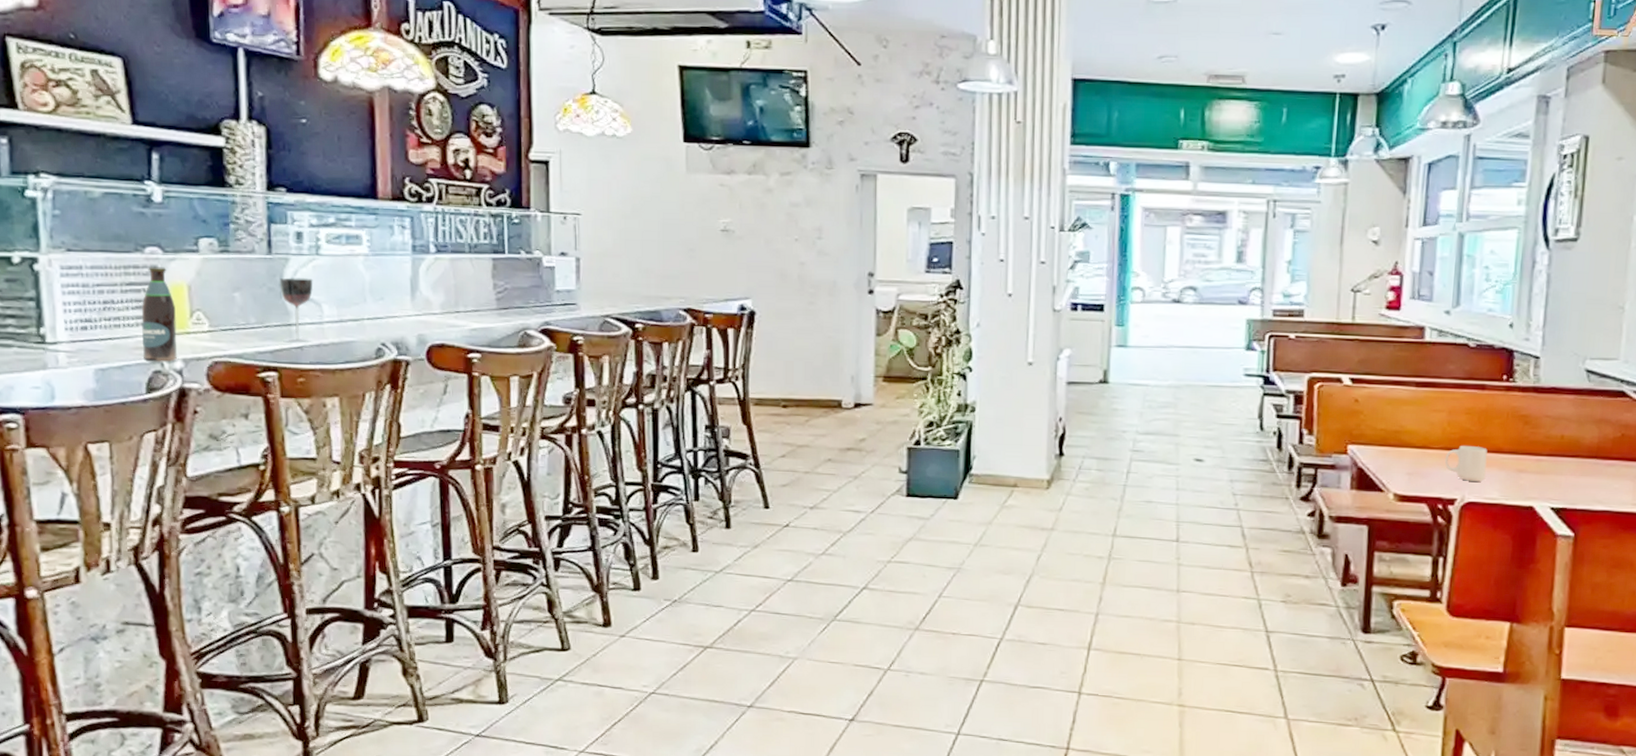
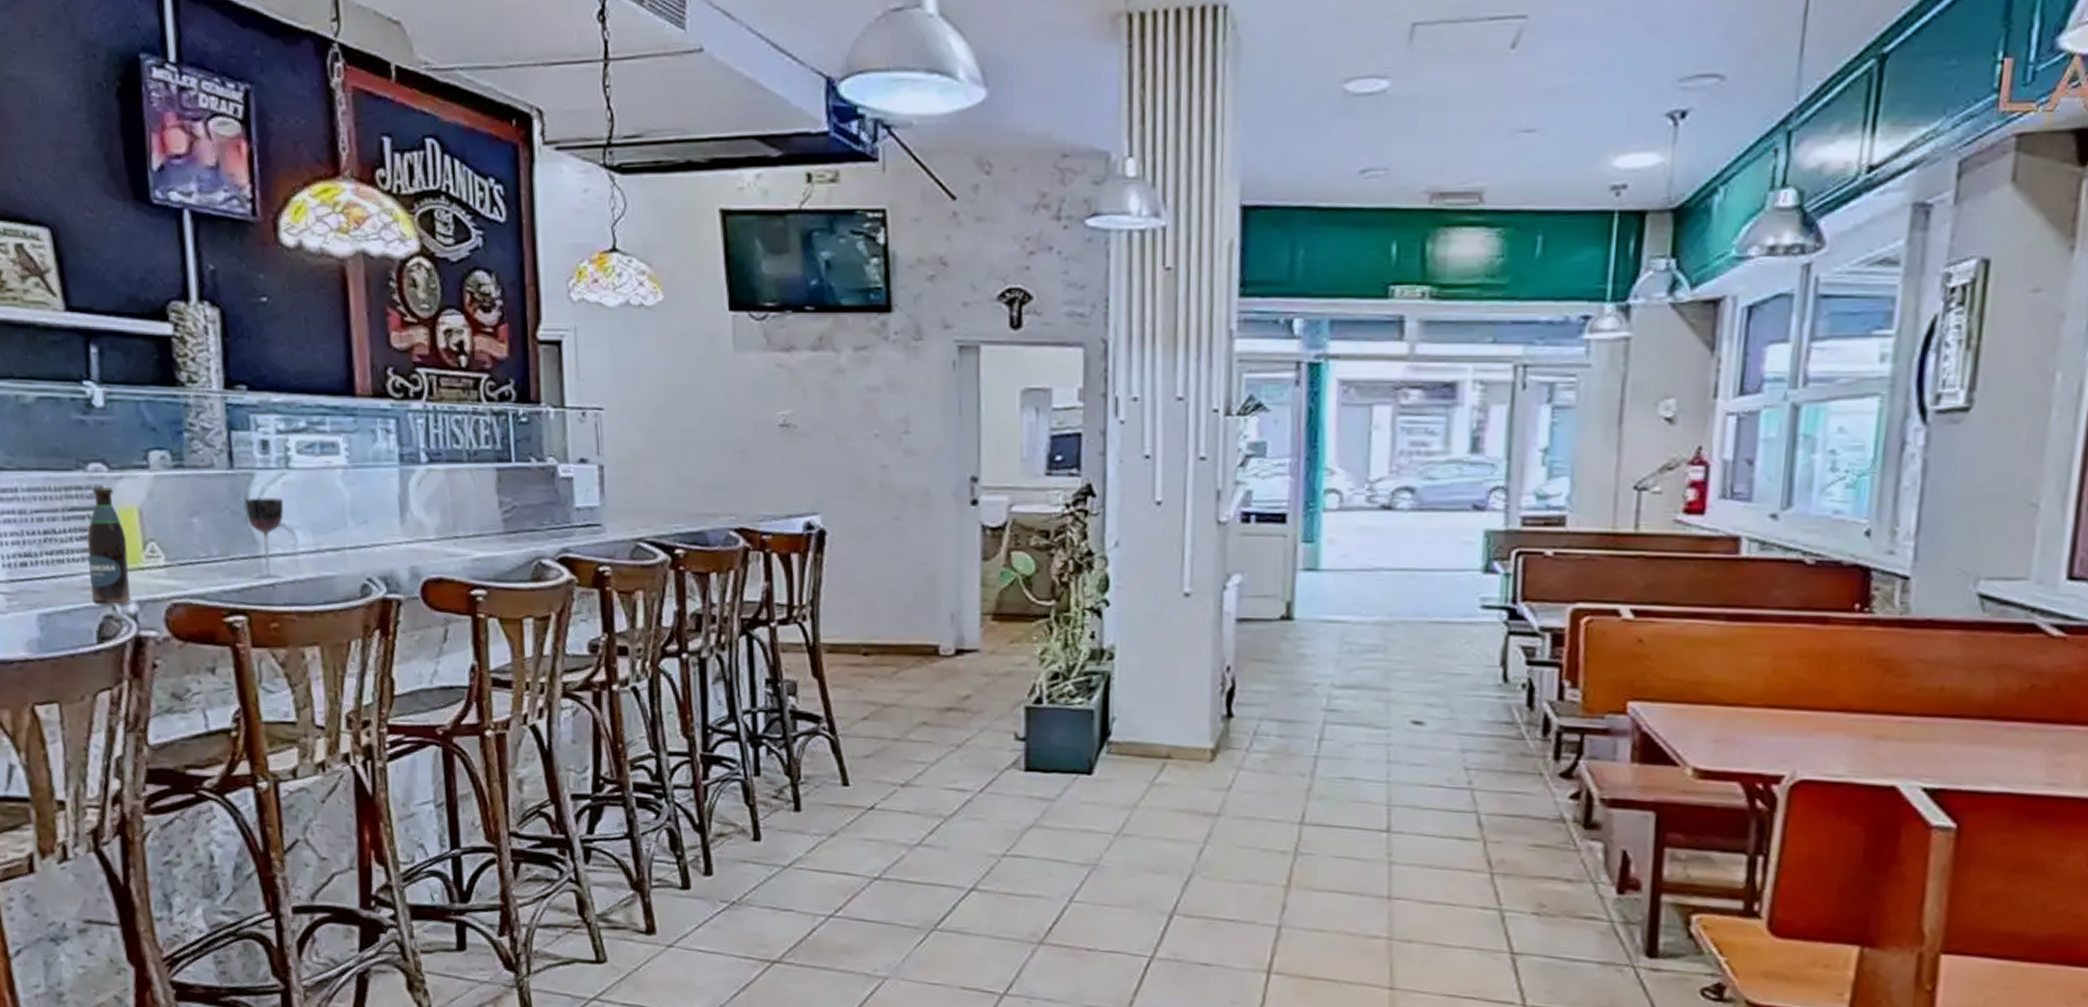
cup: present [1444,445,1488,482] -> none [1767,701,1830,752]

